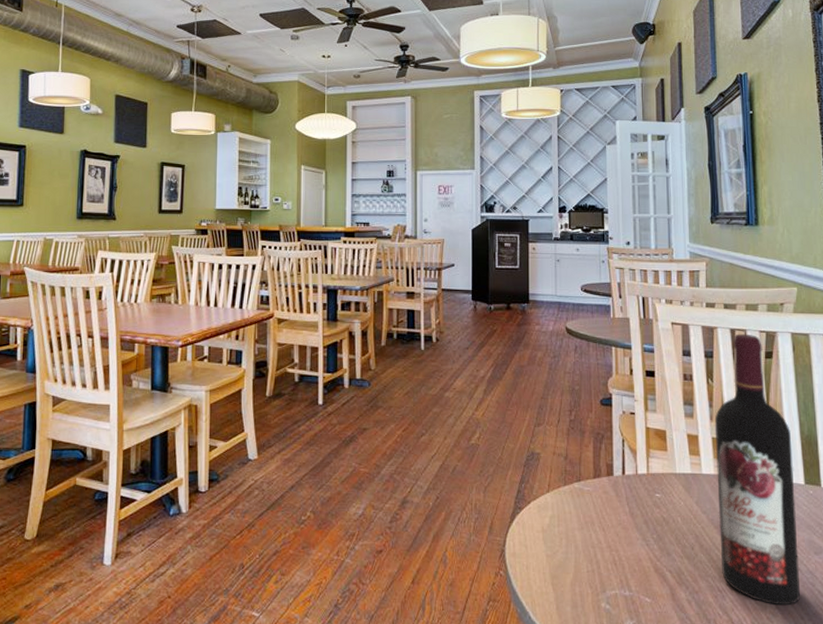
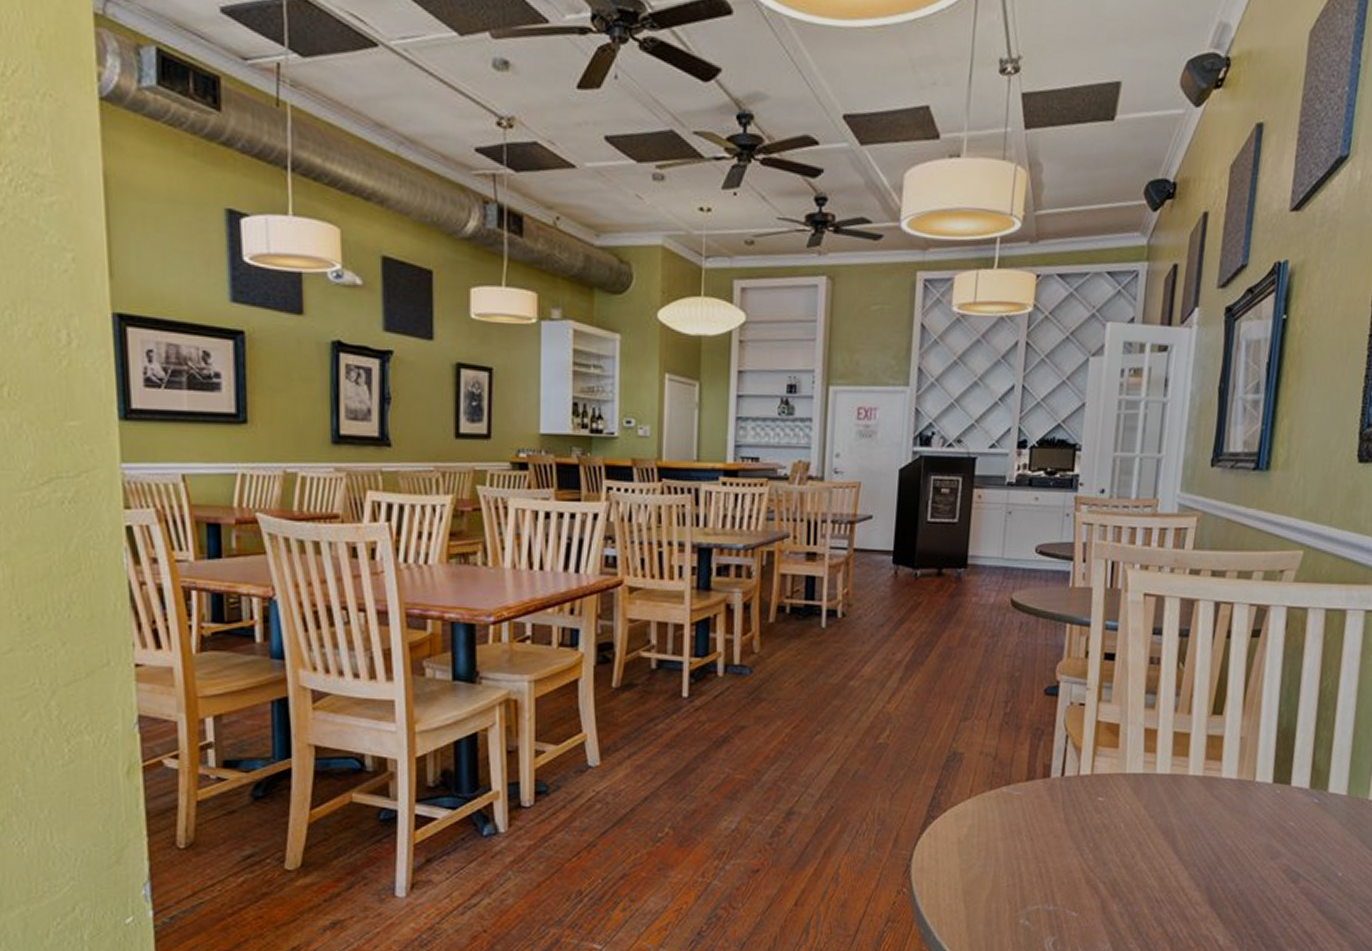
wine bottle: present [714,333,800,606] -> none [1163,607,1267,915]

